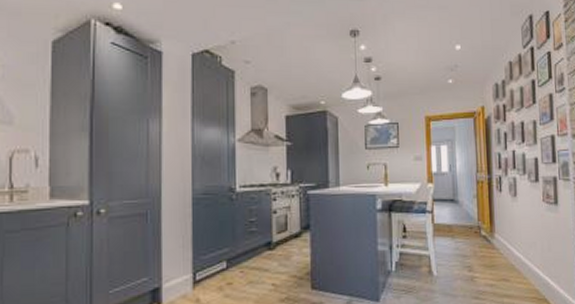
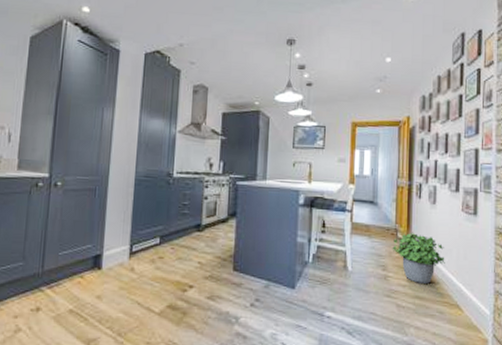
potted plant: none [476,228,530,281] -> present [392,232,445,284]

